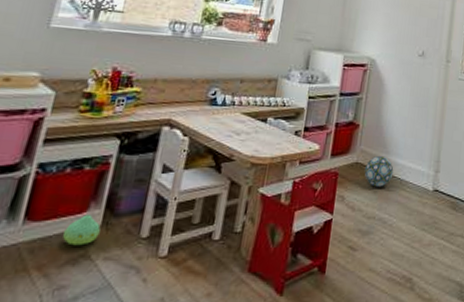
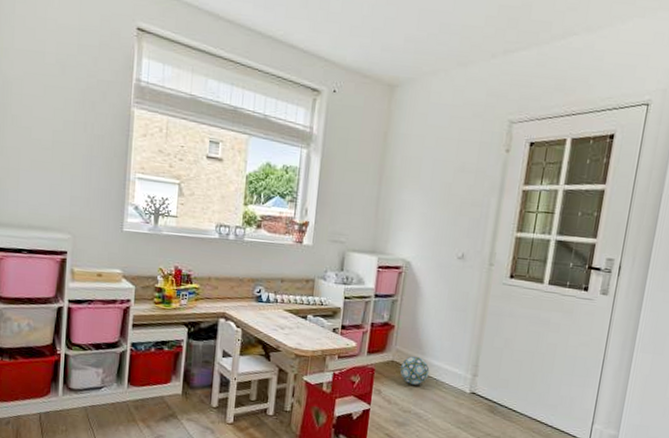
plush toy: present [63,214,101,246] -> none [156,385,182,408]

